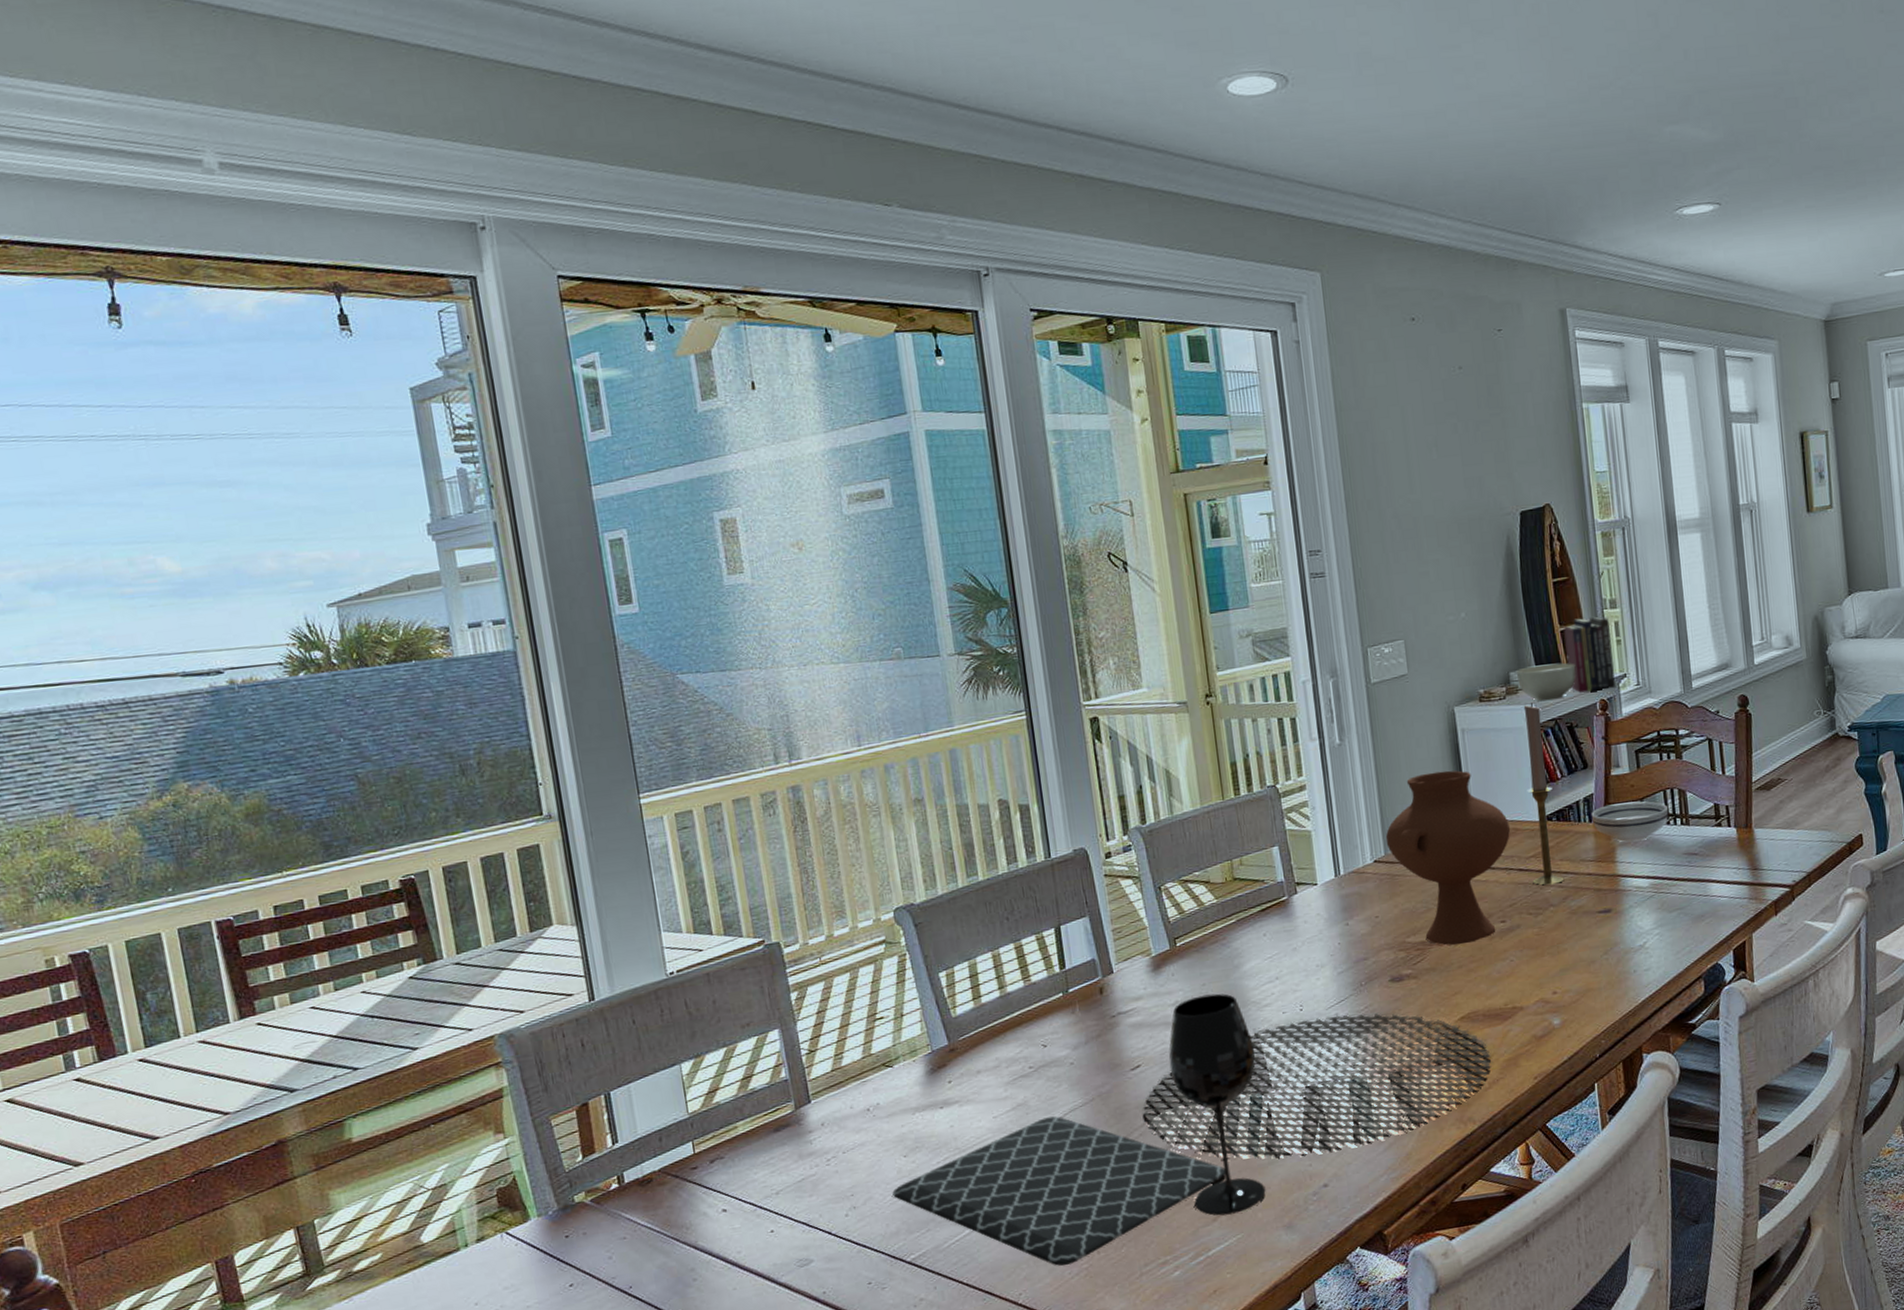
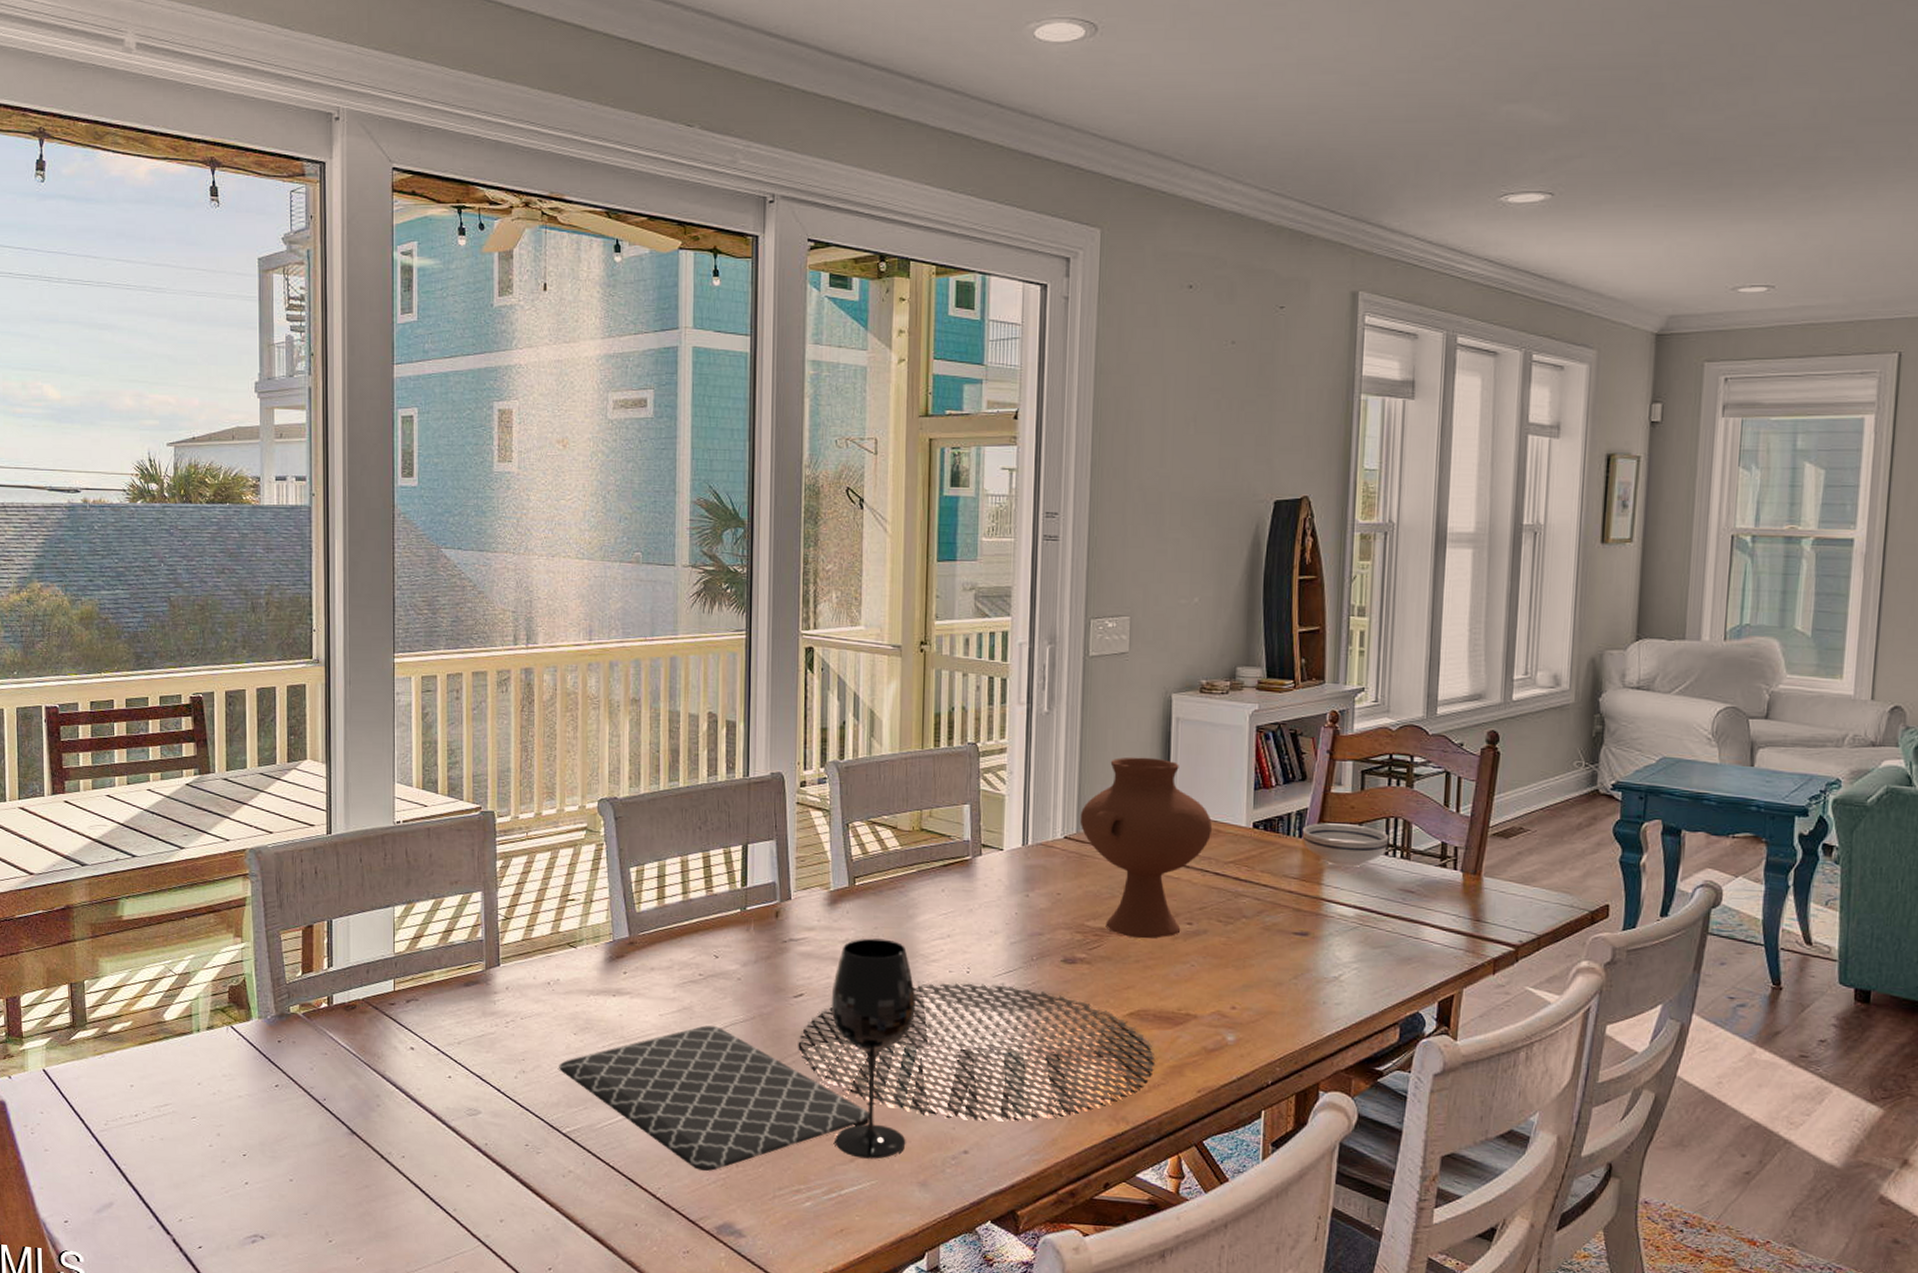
bowl: present [1515,663,1576,701] -> none [1243,664,1310,703]
candlestick: present [1524,703,1564,885] -> none [1228,702,1264,895]
books: present [1564,616,1616,693] -> none [1301,621,1354,702]

